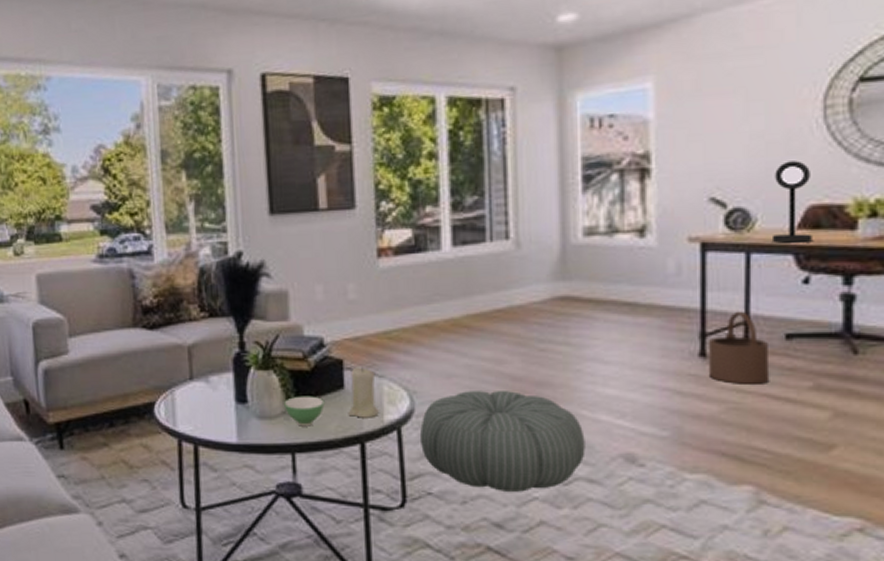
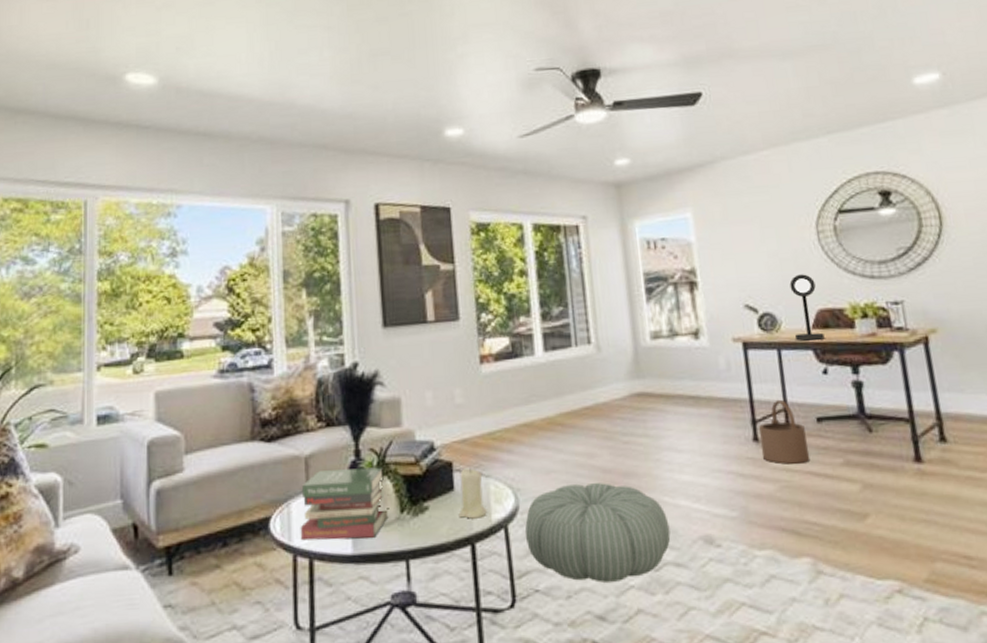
books: none [184,360,274,429] -> present [300,467,389,541]
bowl: present [283,396,325,427] -> none [397,499,437,532]

